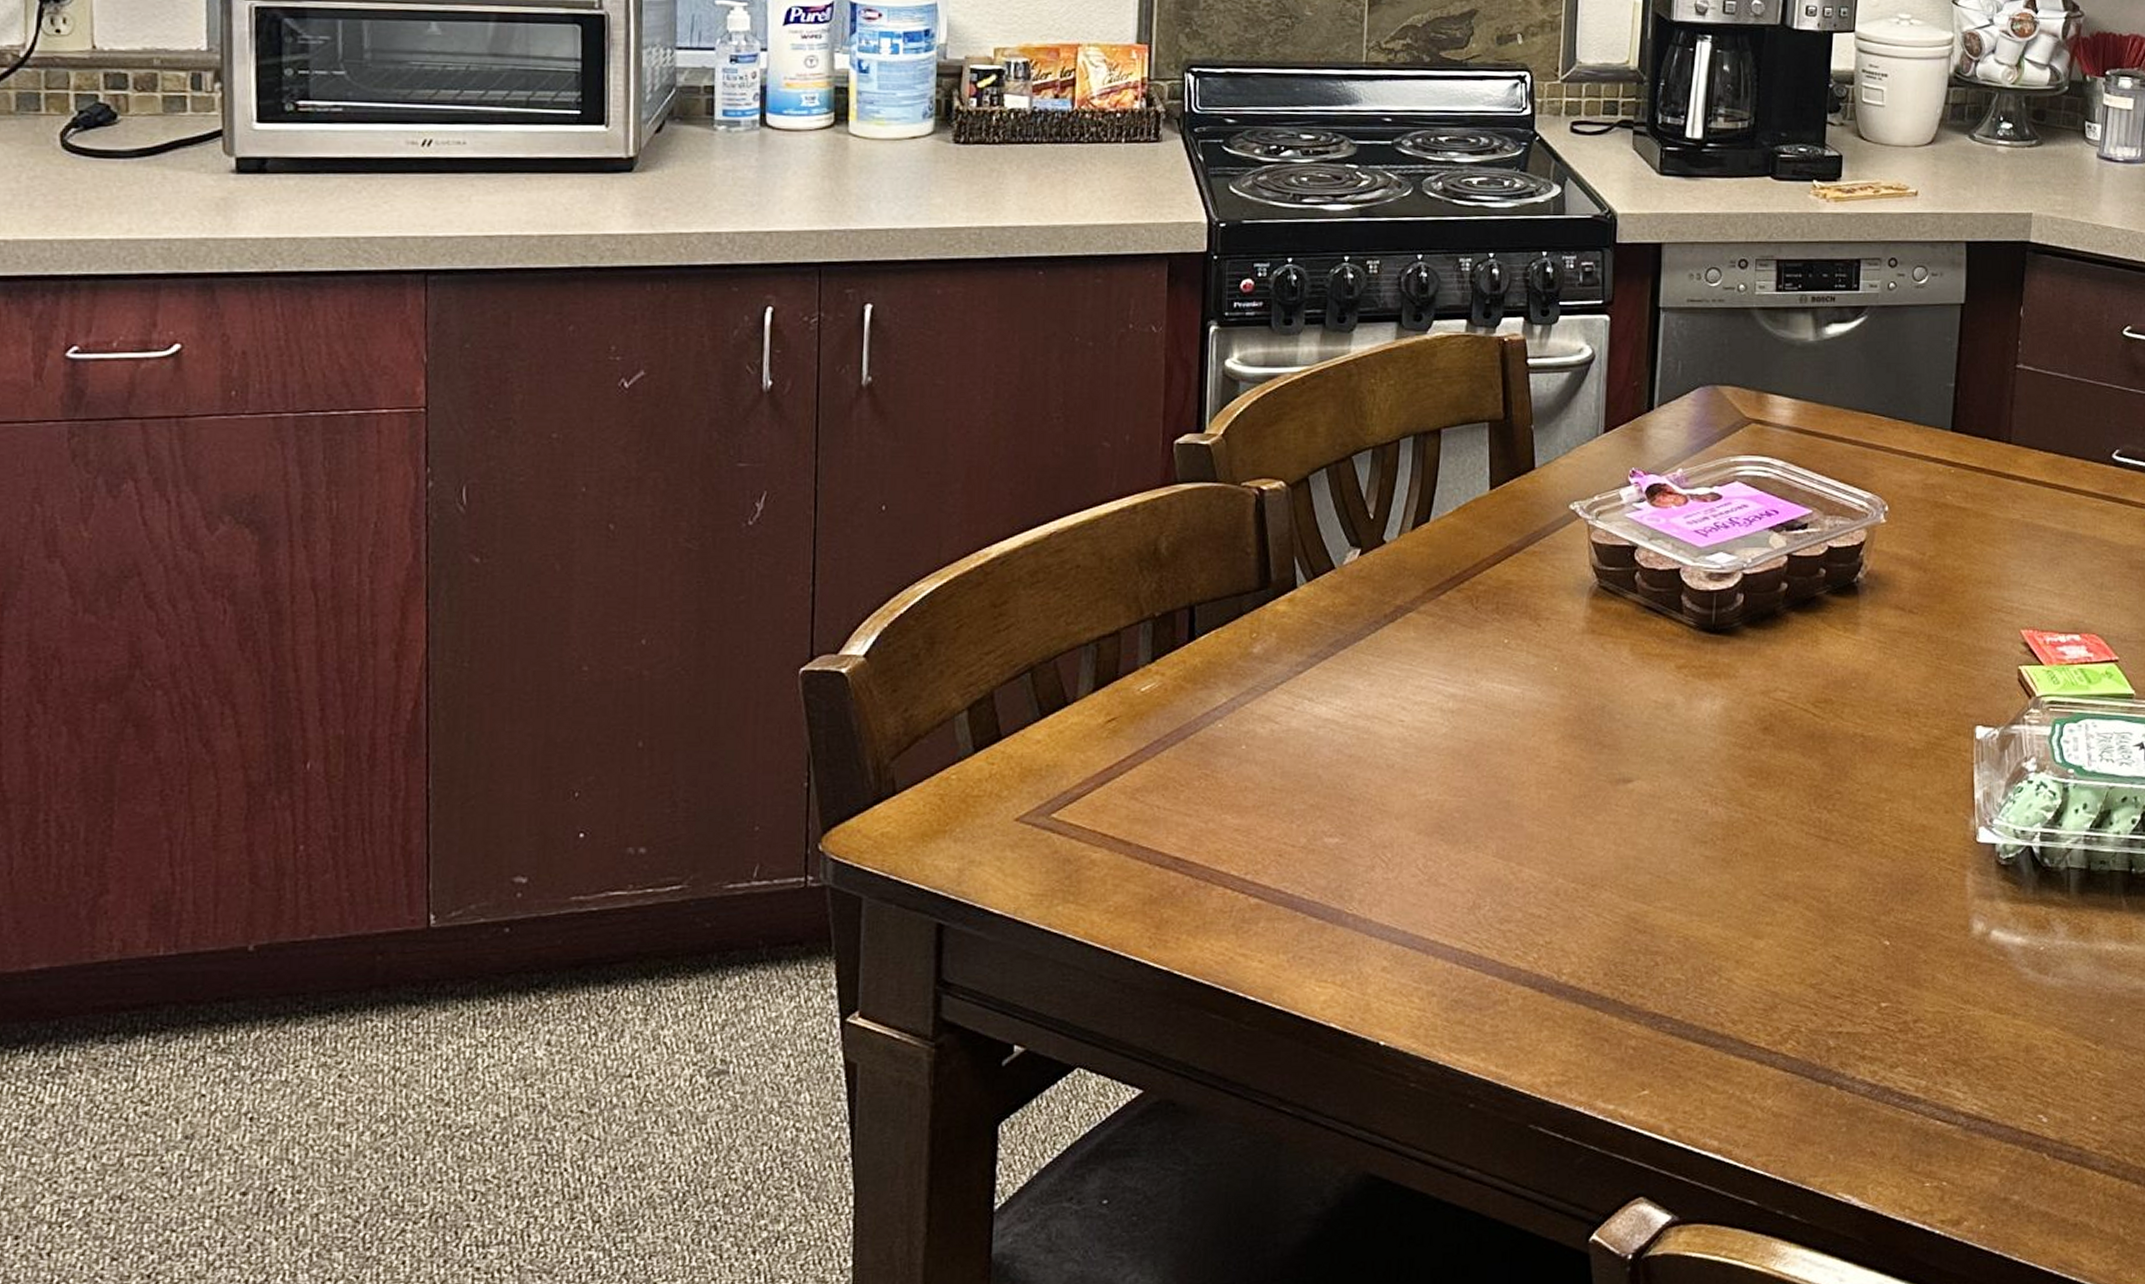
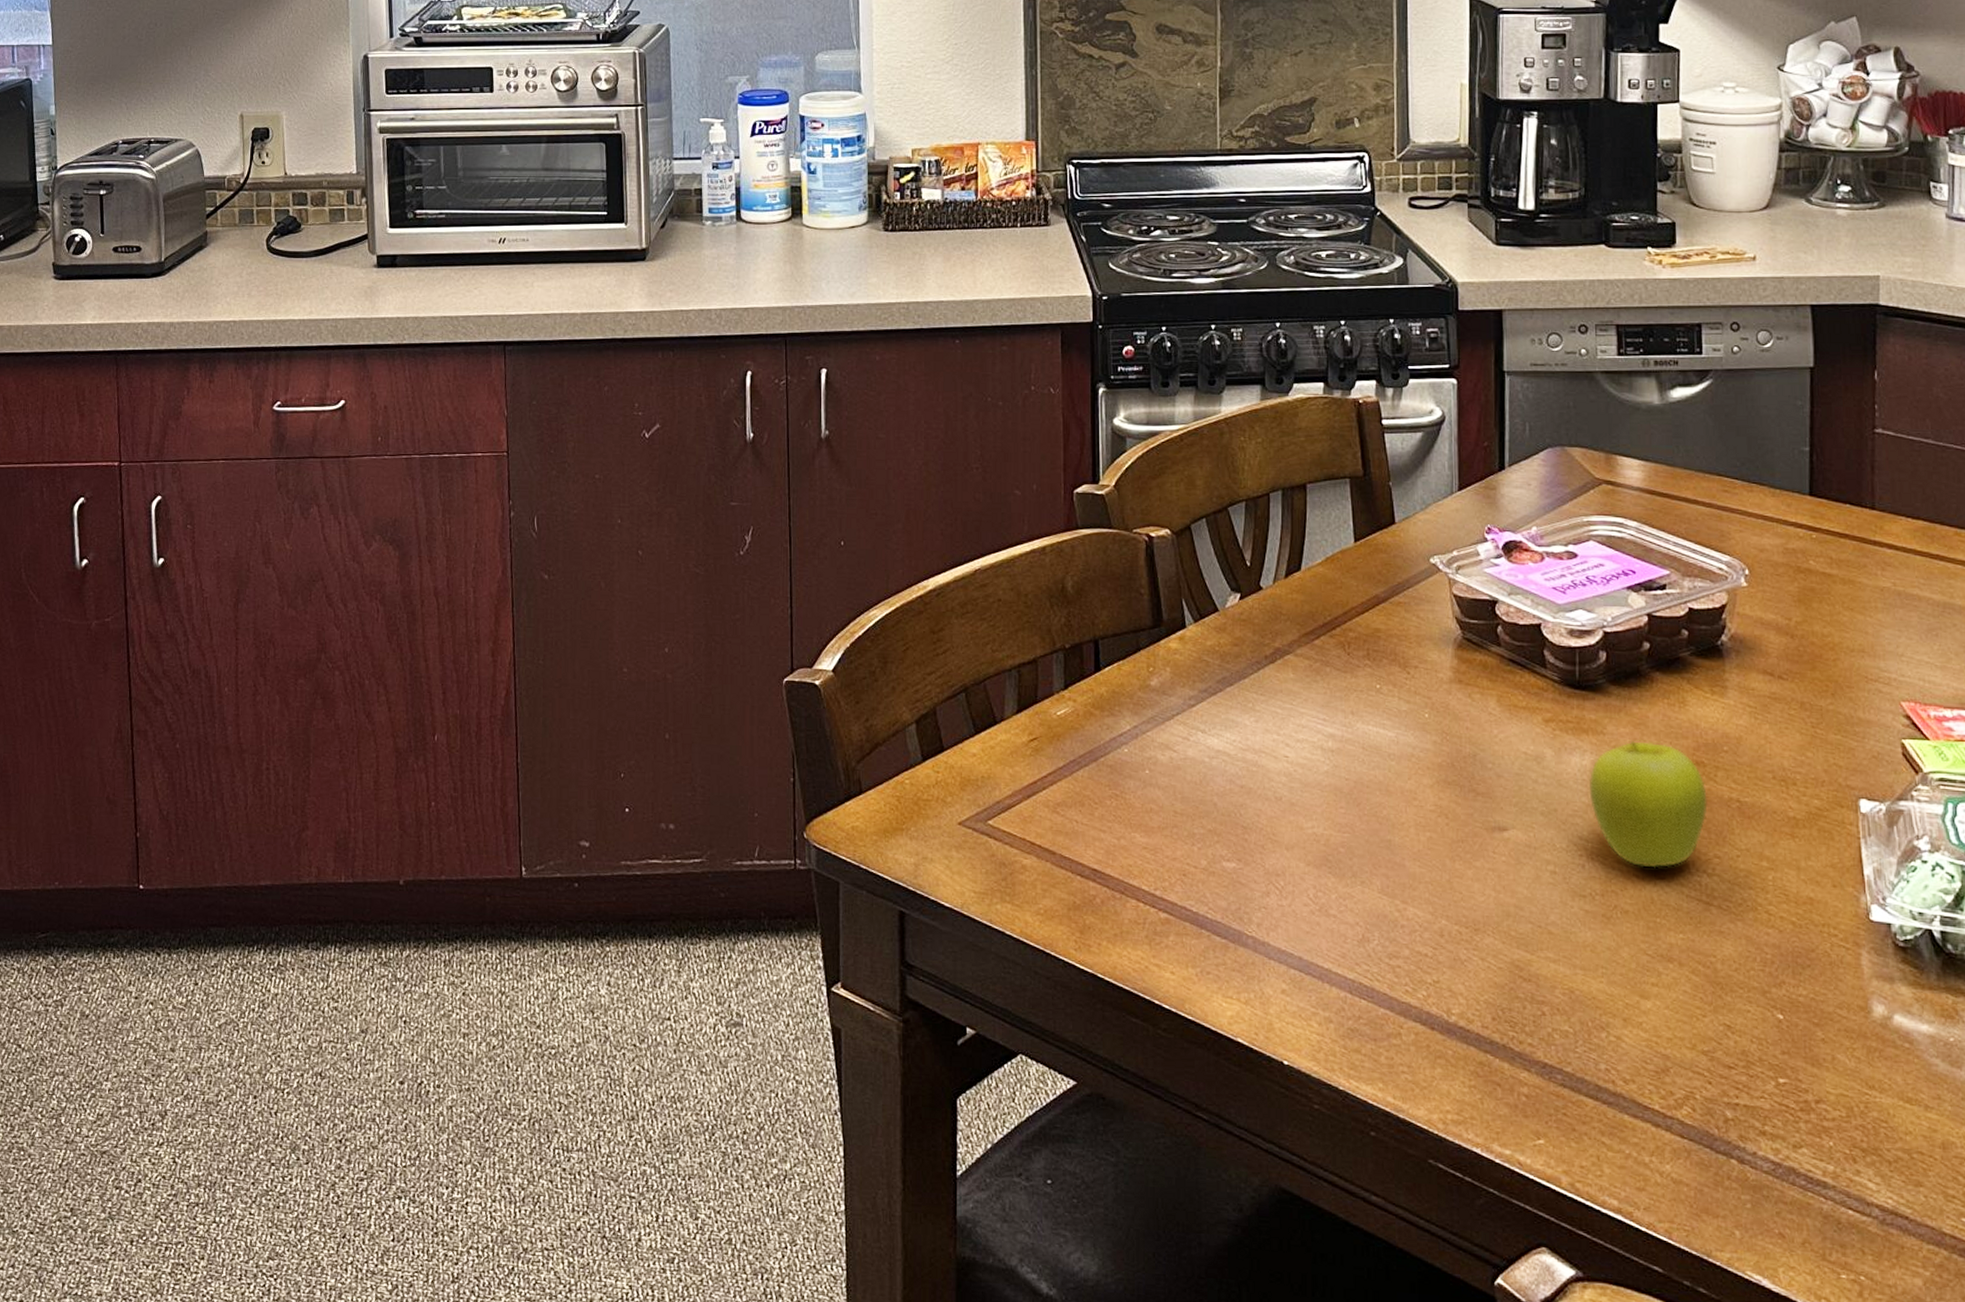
fruit: none [1717,681,1833,809] -> present [1588,740,1708,868]

